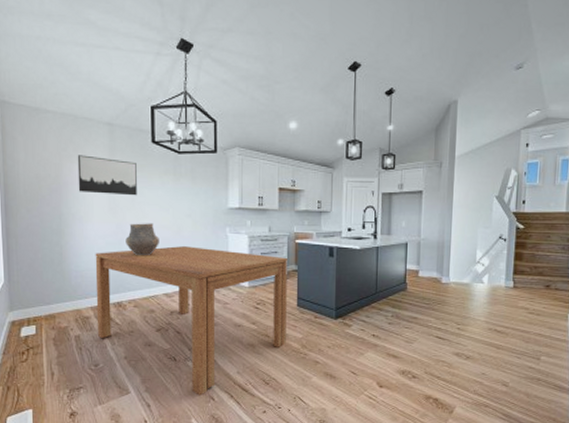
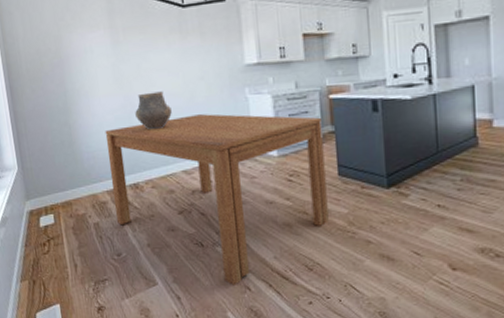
wall art: present [77,155,137,196] -> none [75,22,142,65]

